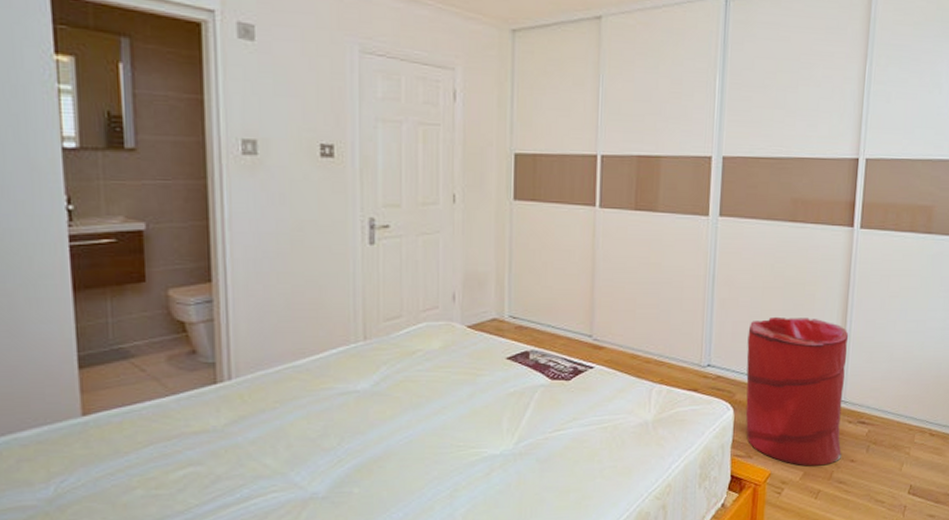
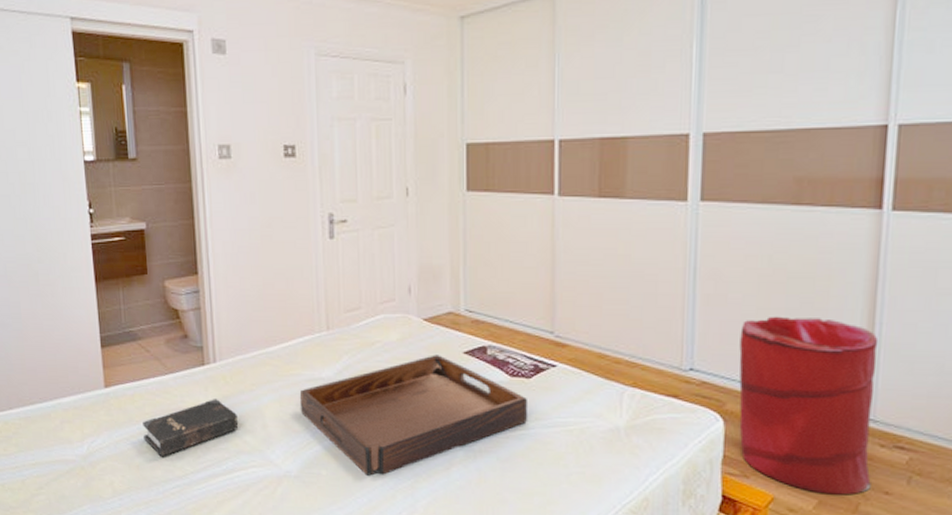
hardback book: none [133,420,258,491] -> present [143,399,239,457]
serving tray: none [330,361,567,489] -> present [299,355,528,476]

